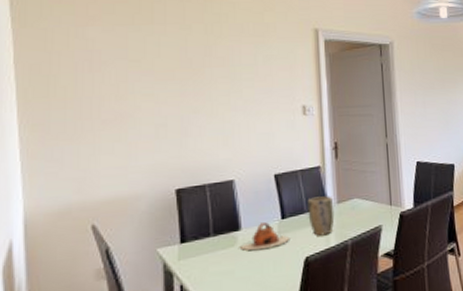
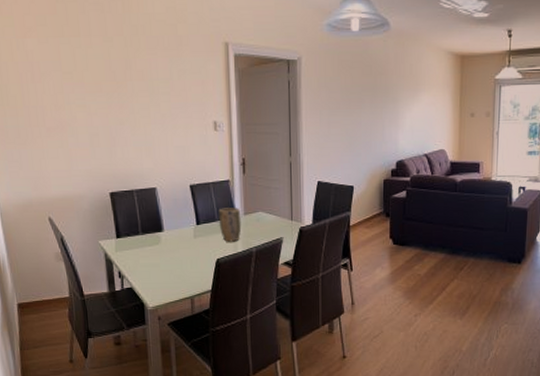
teapot: present [239,222,290,251] -> none [163,227,204,250]

